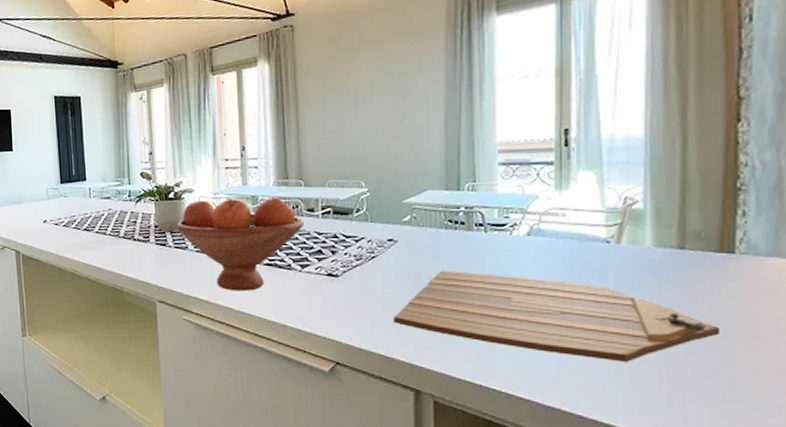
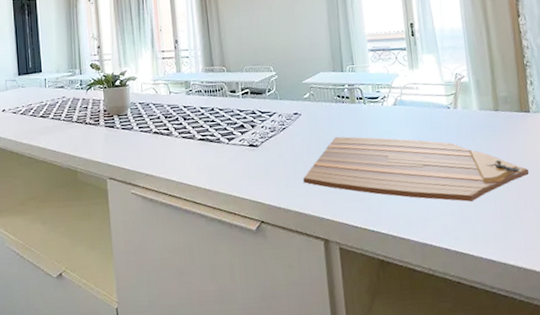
fruit bowl: present [175,197,304,291] -> none [121,82,228,165]

